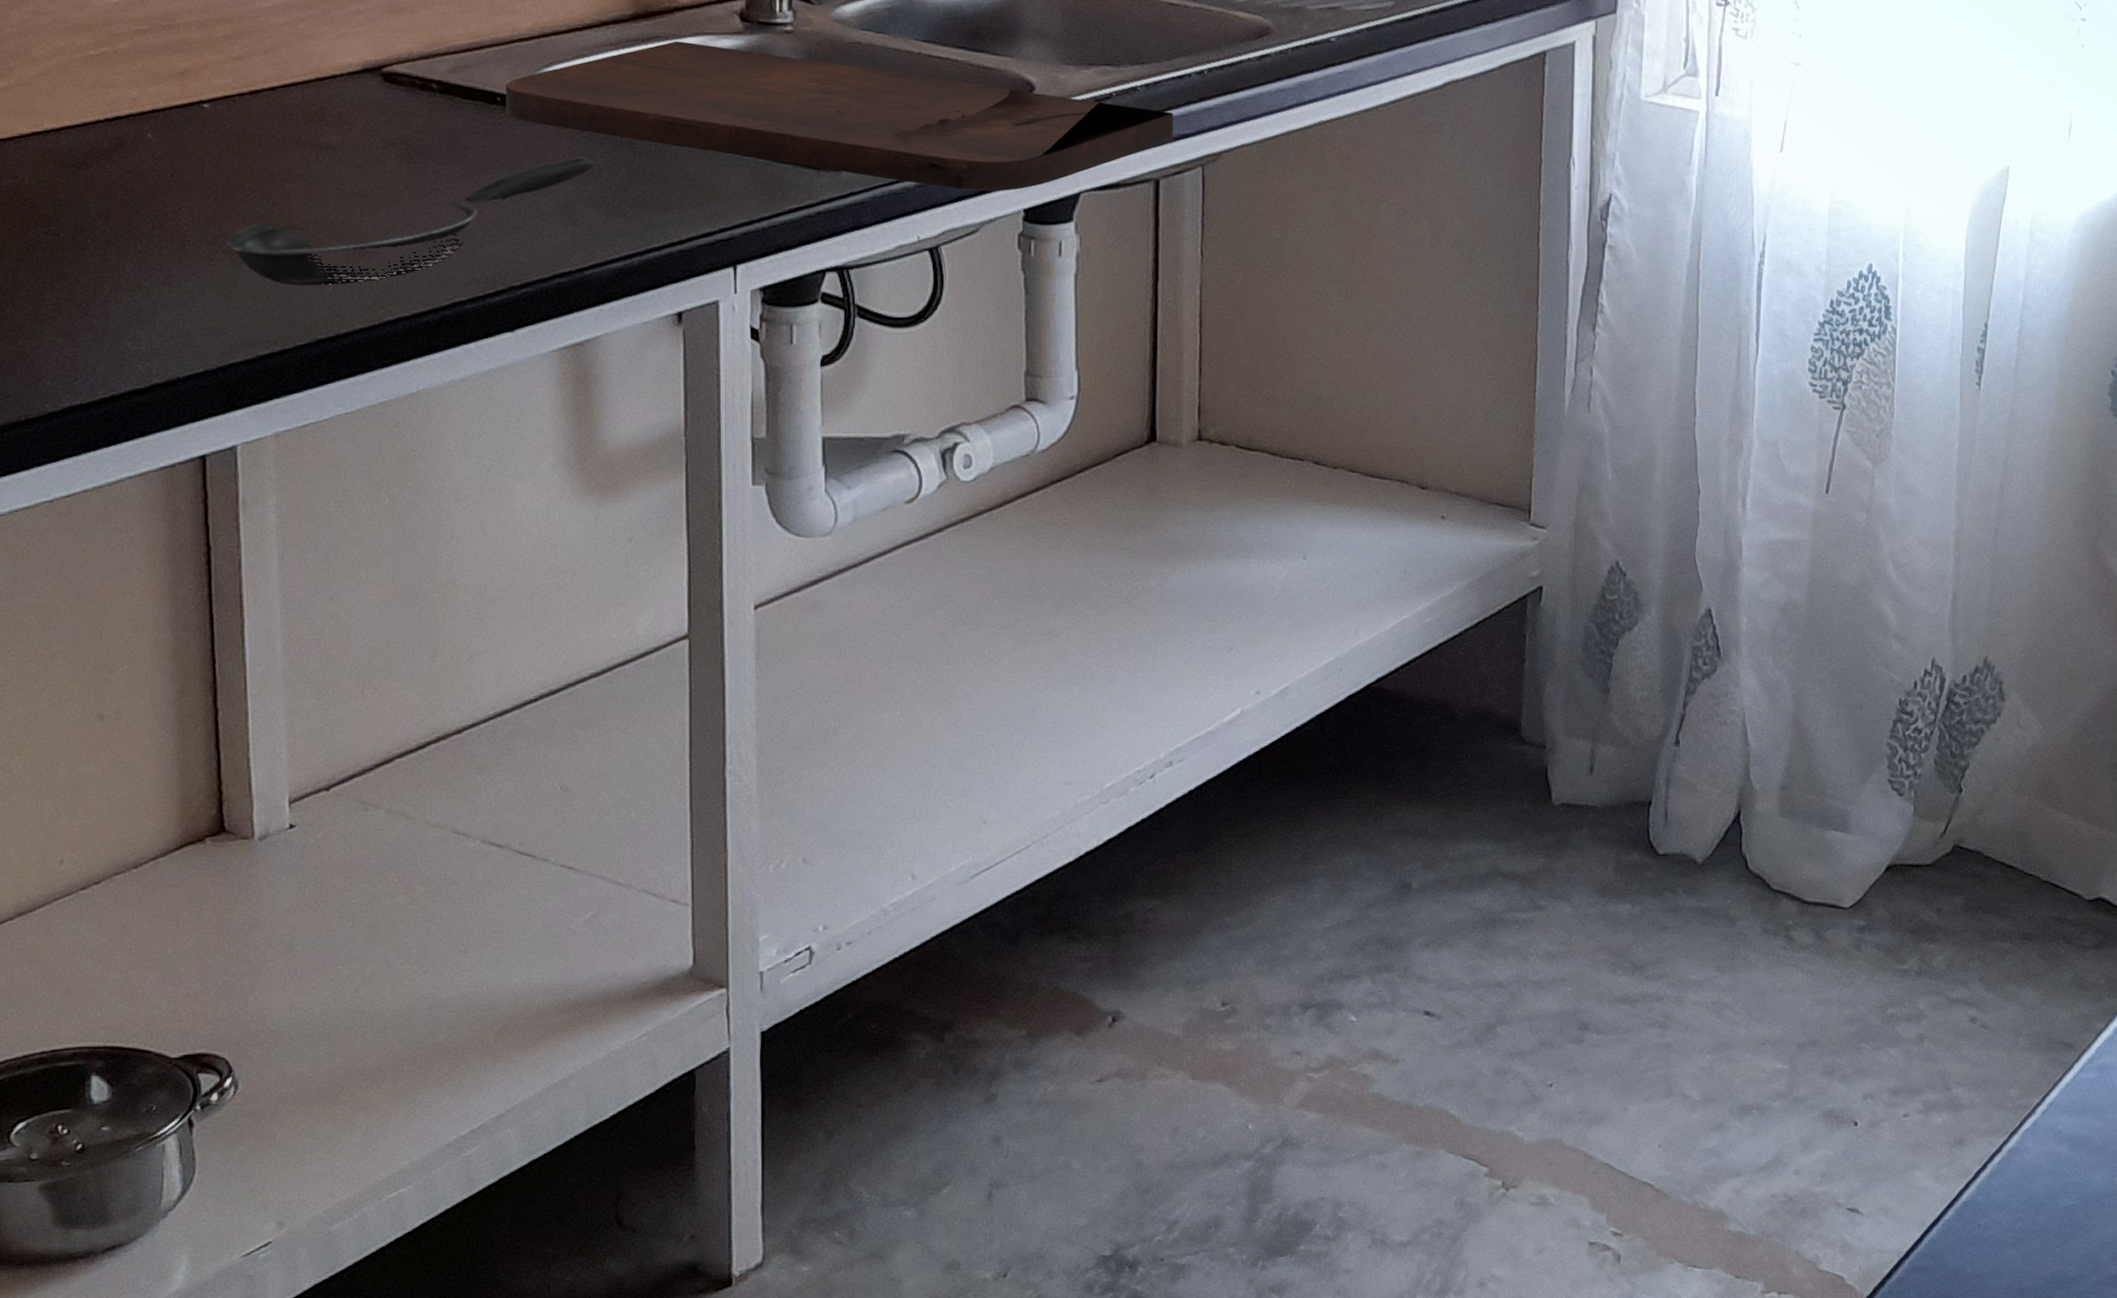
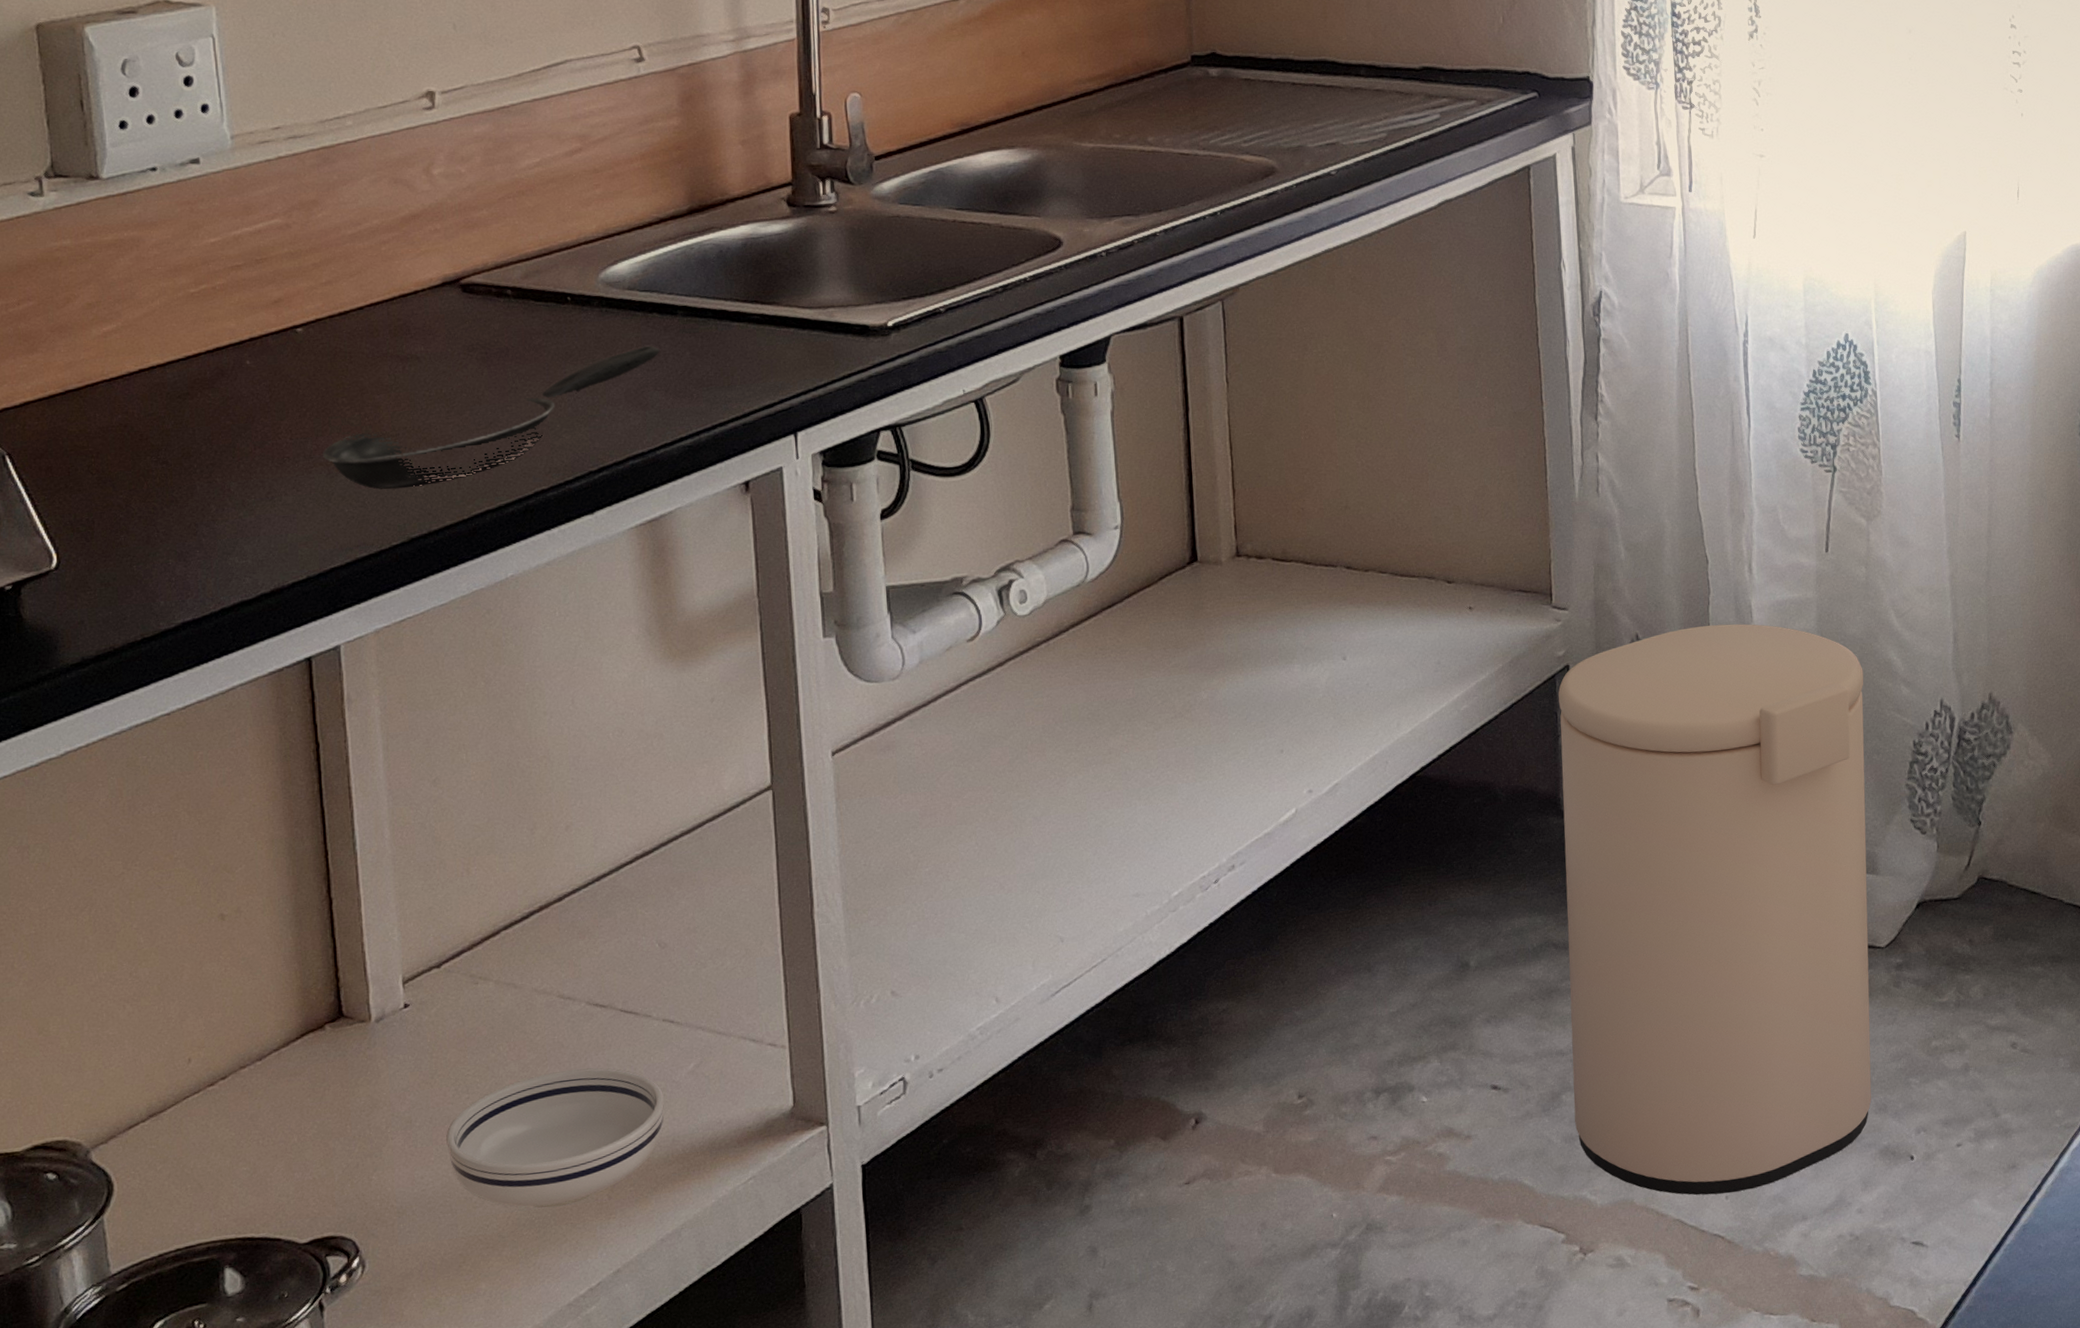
bowl: none [328,907,559,1045] -> present [446,1067,665,1208]
cutting board: present [505,41,1174,191] -> none [574,229,1193,343]
pedal bin: none [1508,558,1854,1142] -> present [1558,623,1872,1195]

